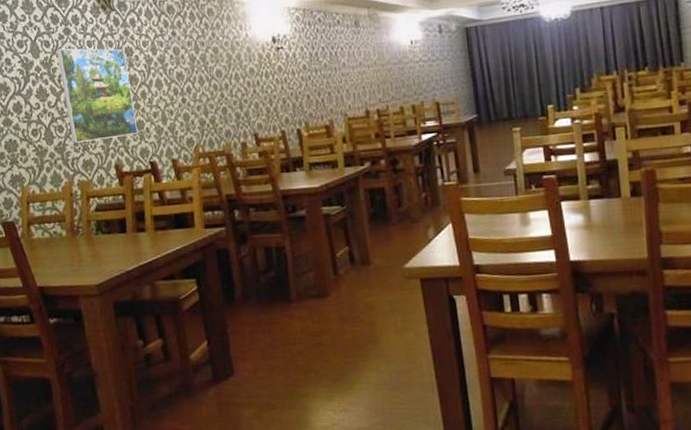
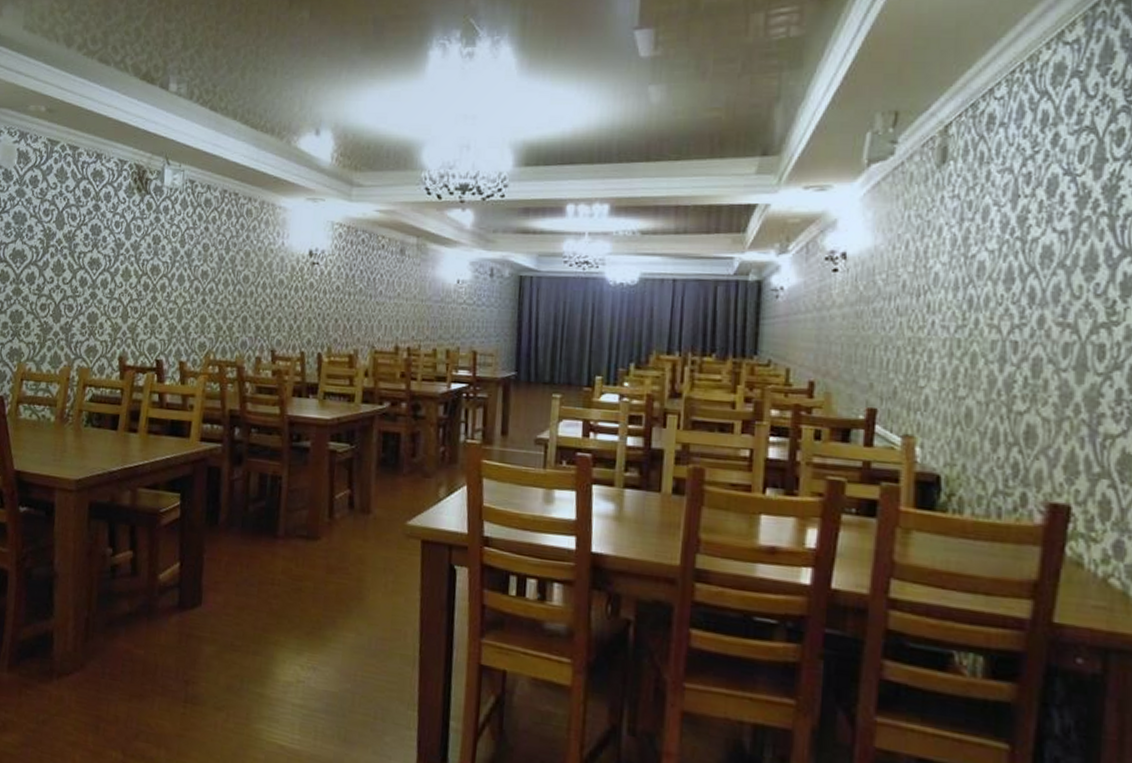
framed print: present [56,48,138,143] -> none [80,224,152,328]

